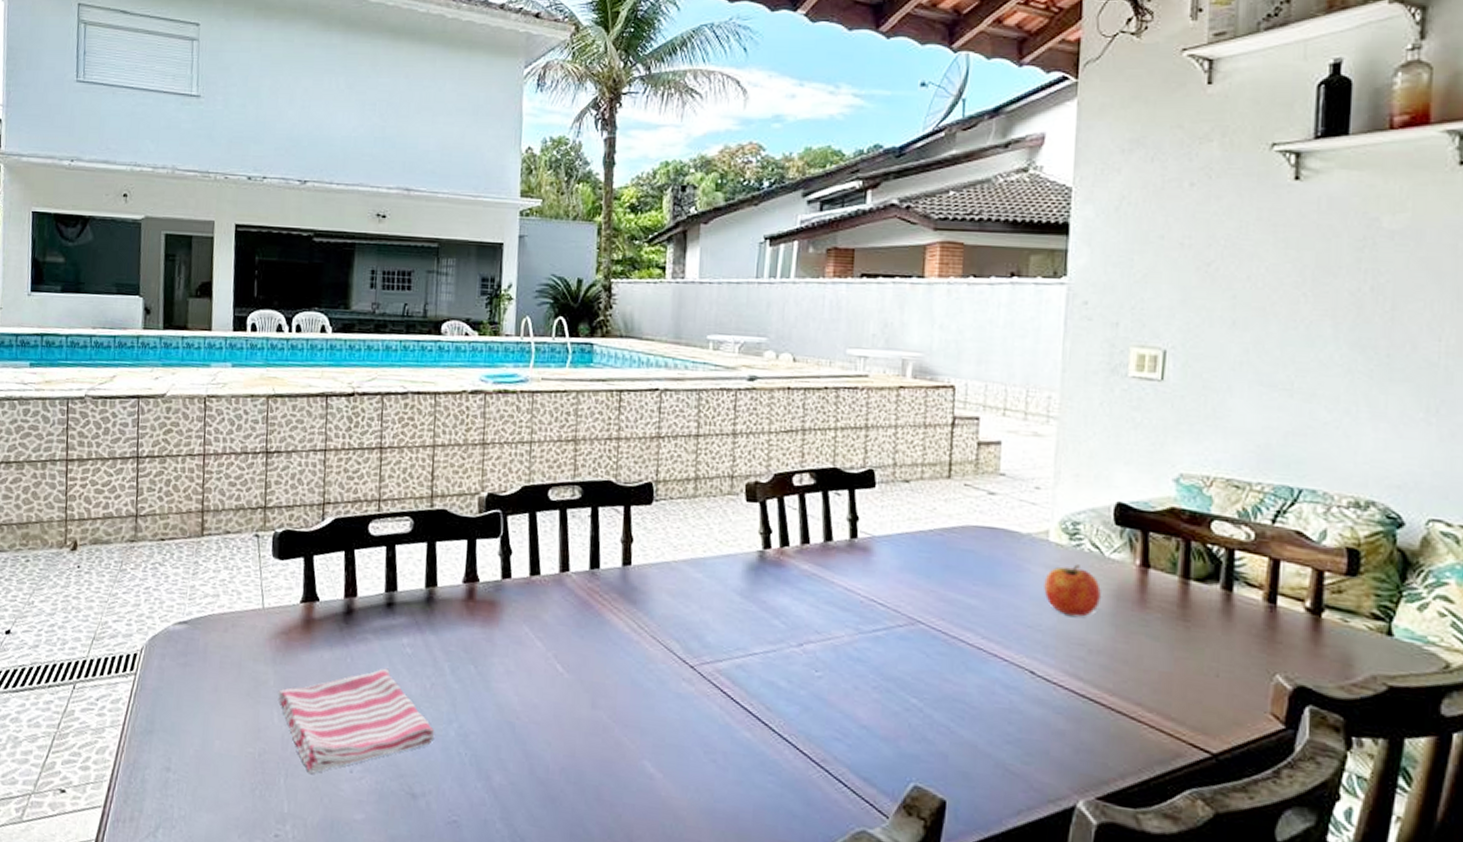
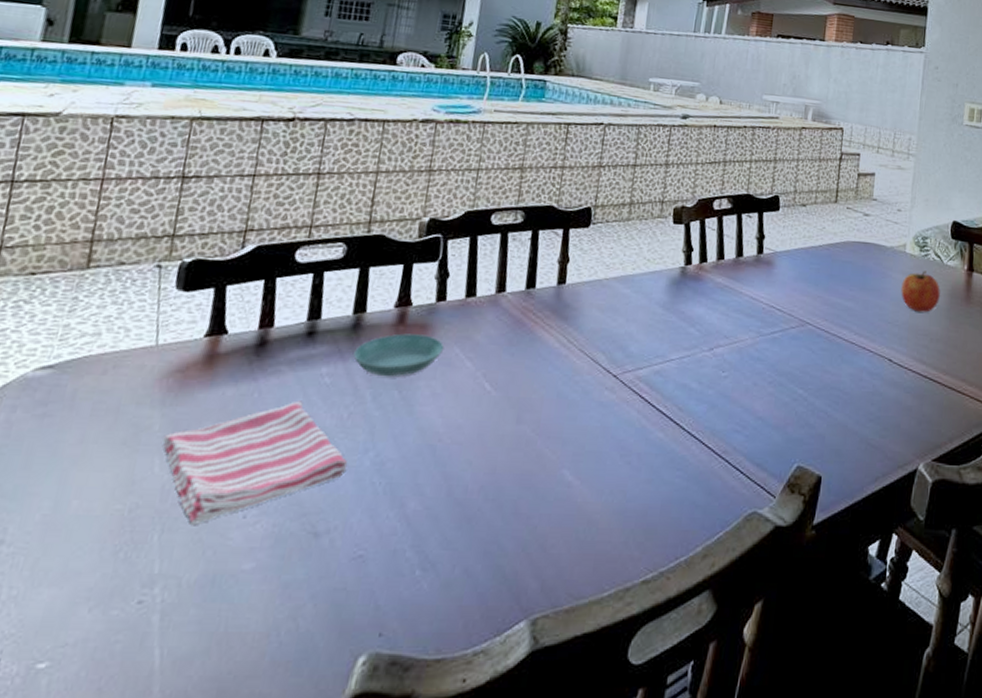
saucer: none [430,609,514,652] -> present [353,333,445,377]

